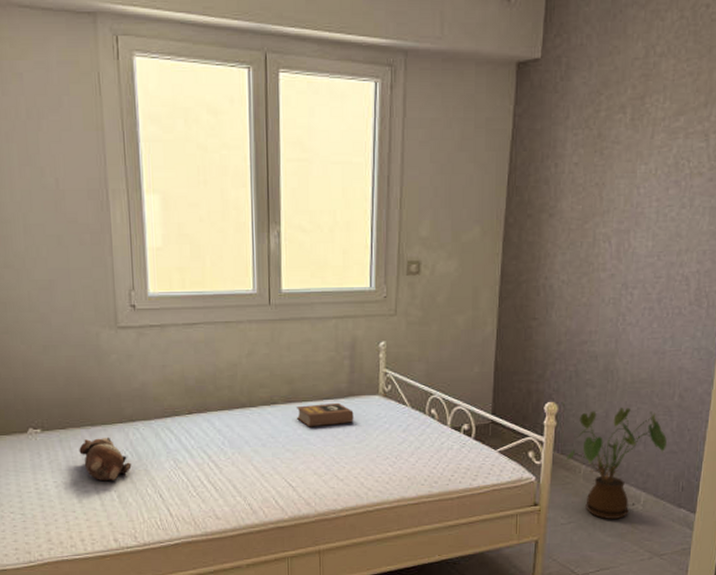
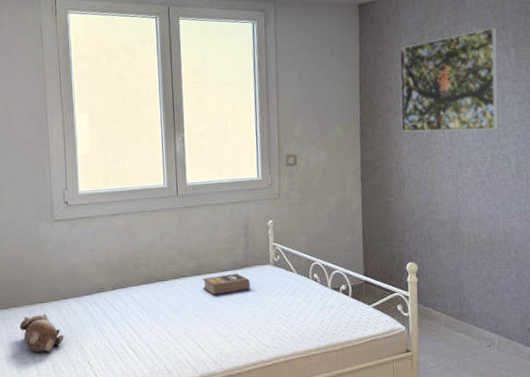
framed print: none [555,104,698,243] -> present [399,28,499,132]
house plant: present [565,407,667,519] -> none [428,263,510,360]

